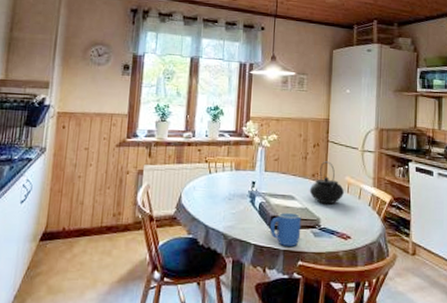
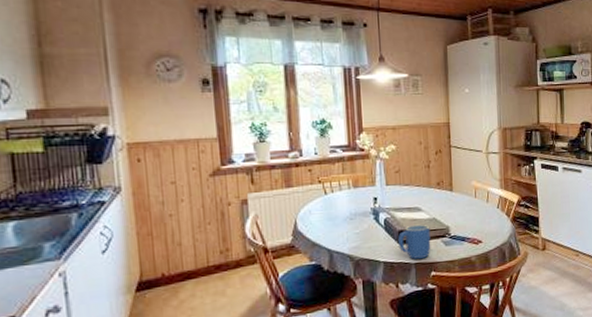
teapot: present [309,161,345,205] -> none [435,167,472,212]

